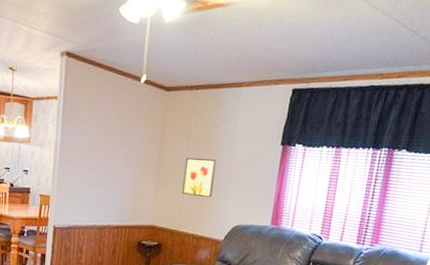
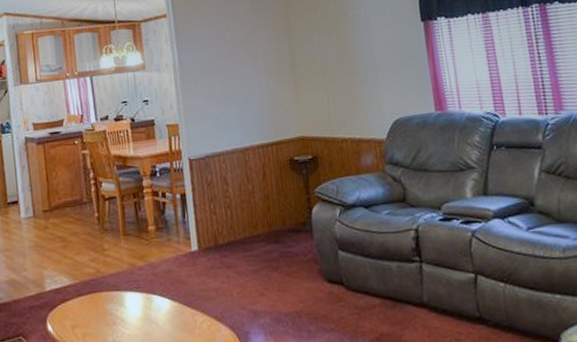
wall art: present [182,158,217,198] -> none [321,49,361,95]

